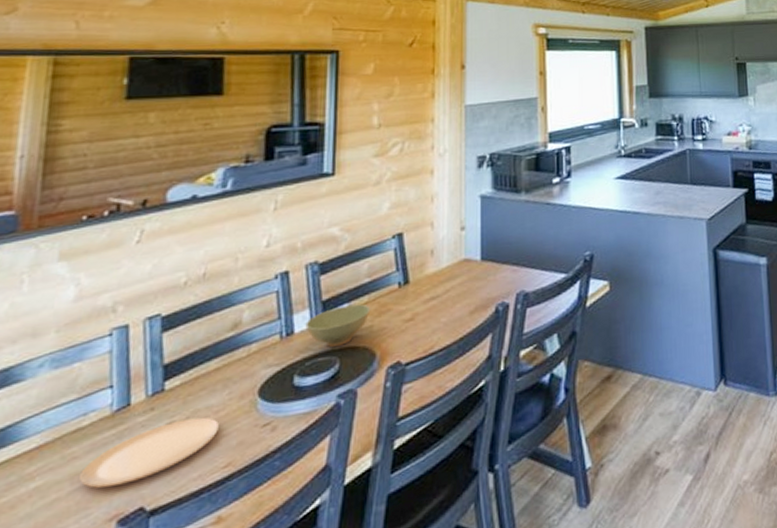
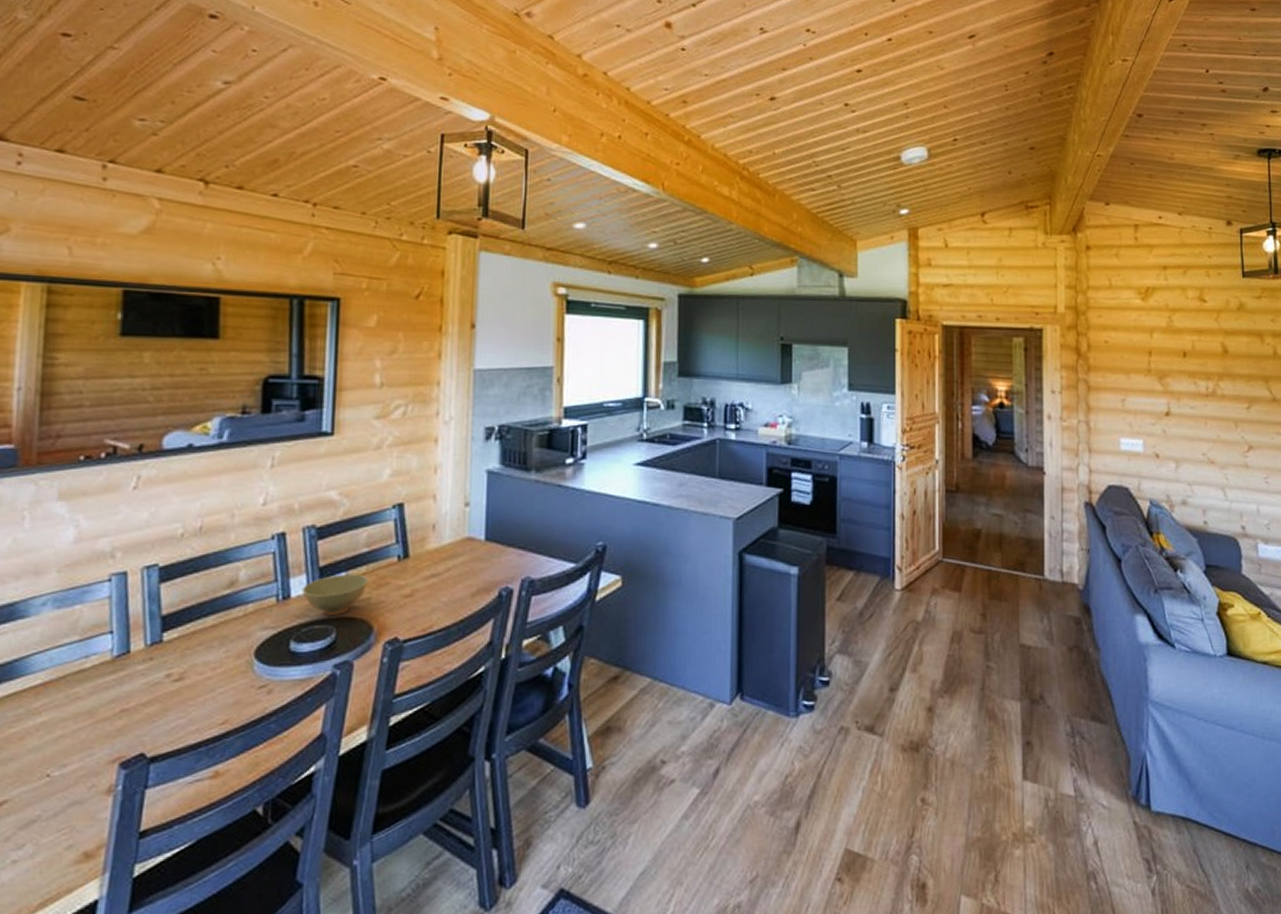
plate: present [80,417,219,489] -> none [83,672,216,731]

